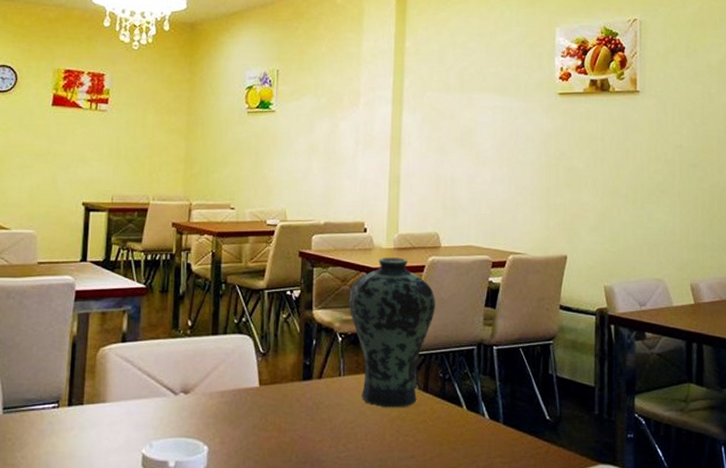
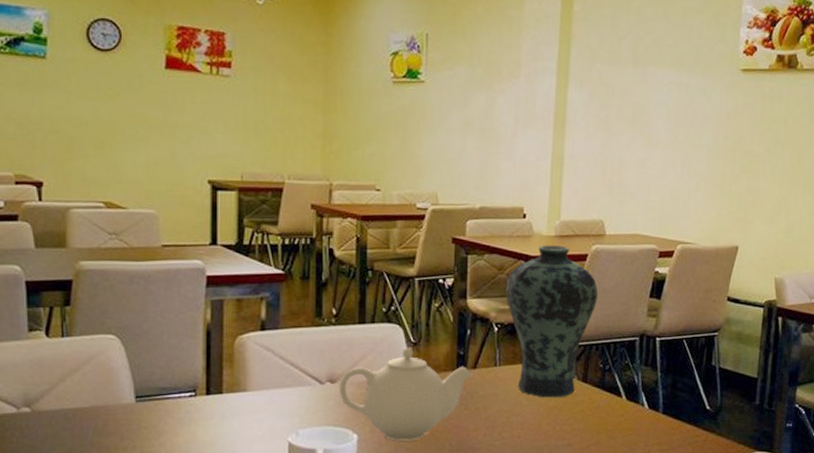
teapot: none [191,358,318,453] -> present [339,347,473,441]

